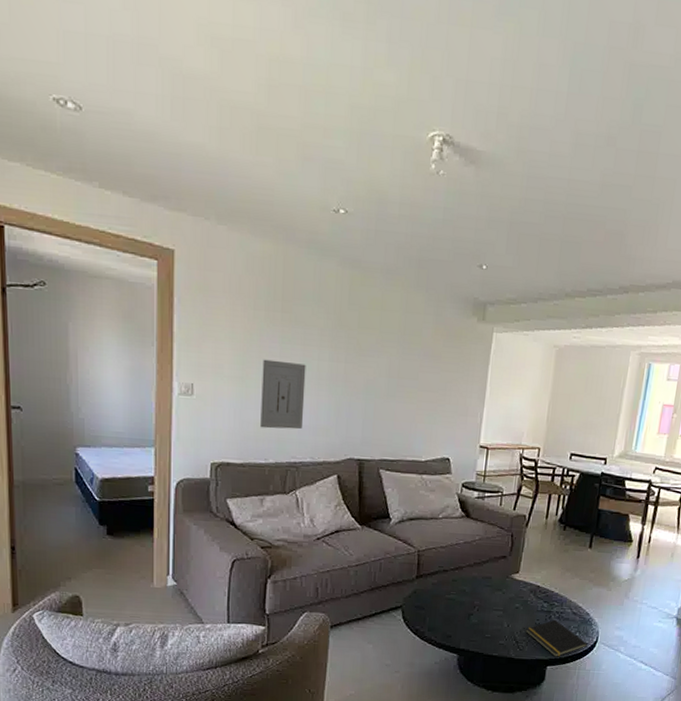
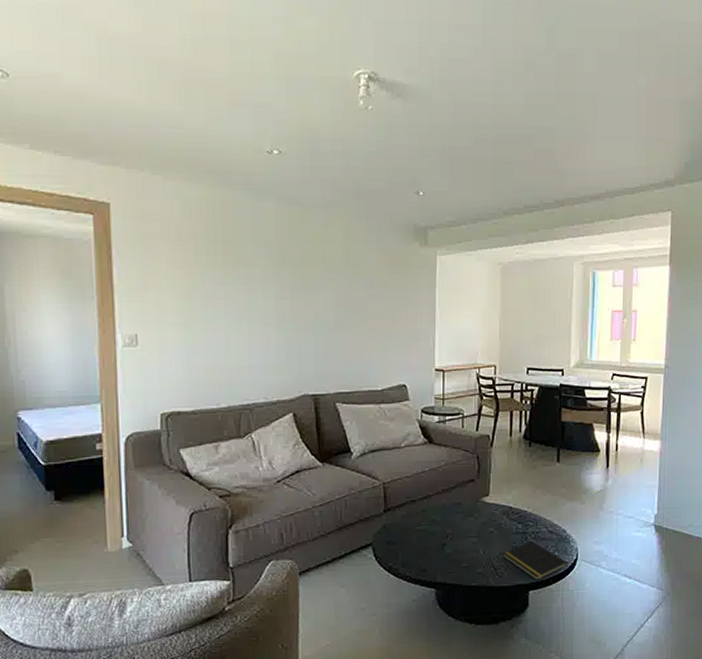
wall art: present [260,359,306,430] -> none [207,303,254,373]

